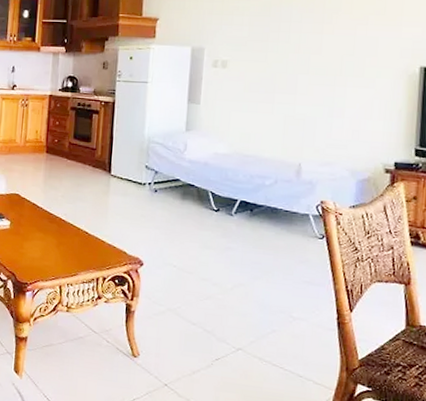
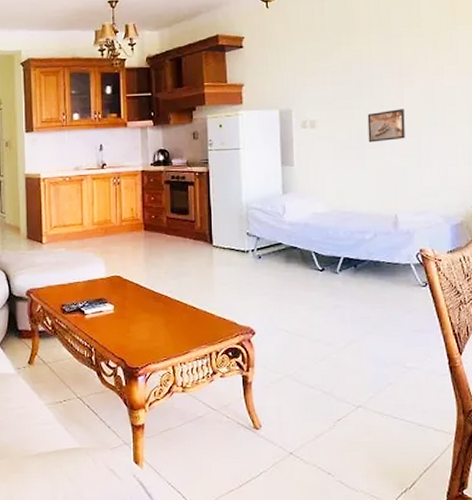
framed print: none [280,56,321,88] -> present [367,109,405,143]

